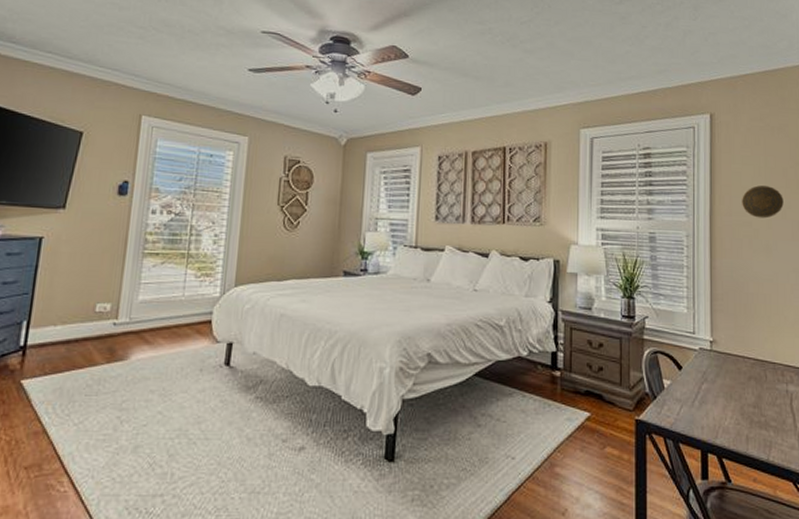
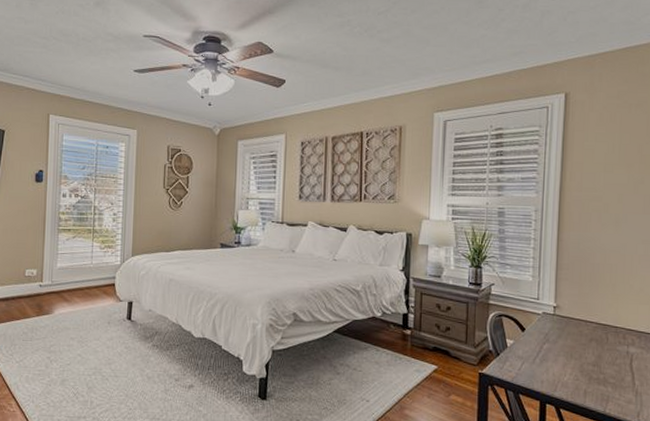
decorative plate: present [742,185,784,219] -> none [593,162,637,193]

